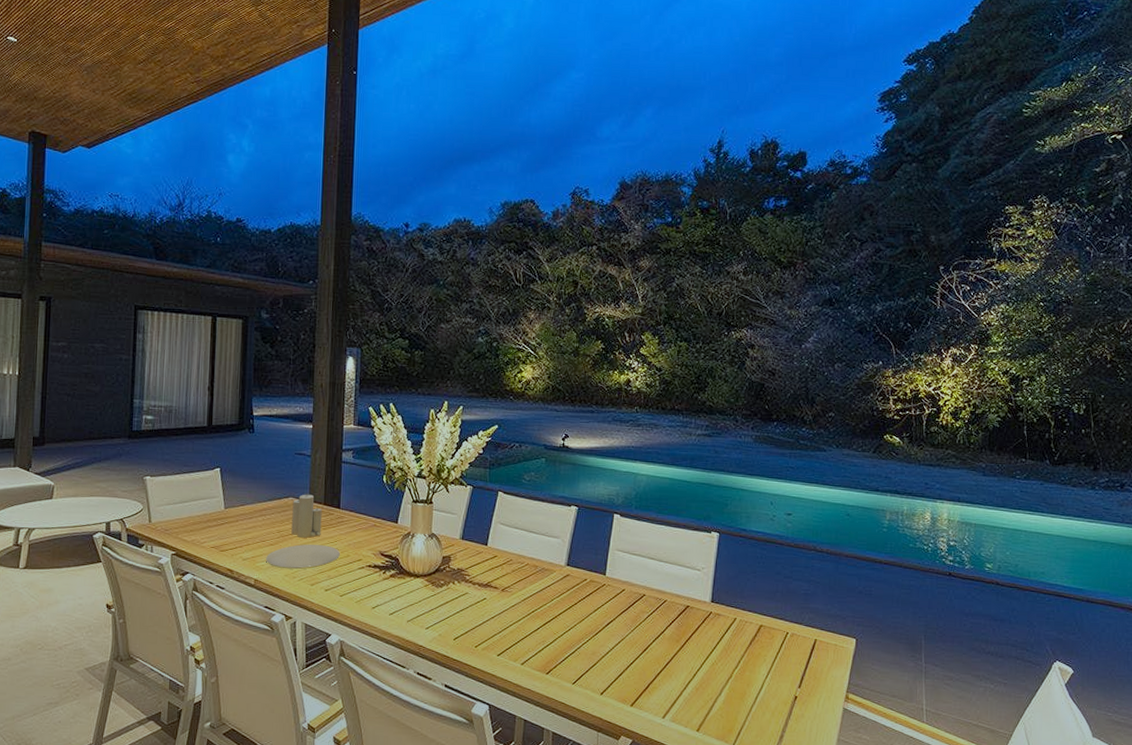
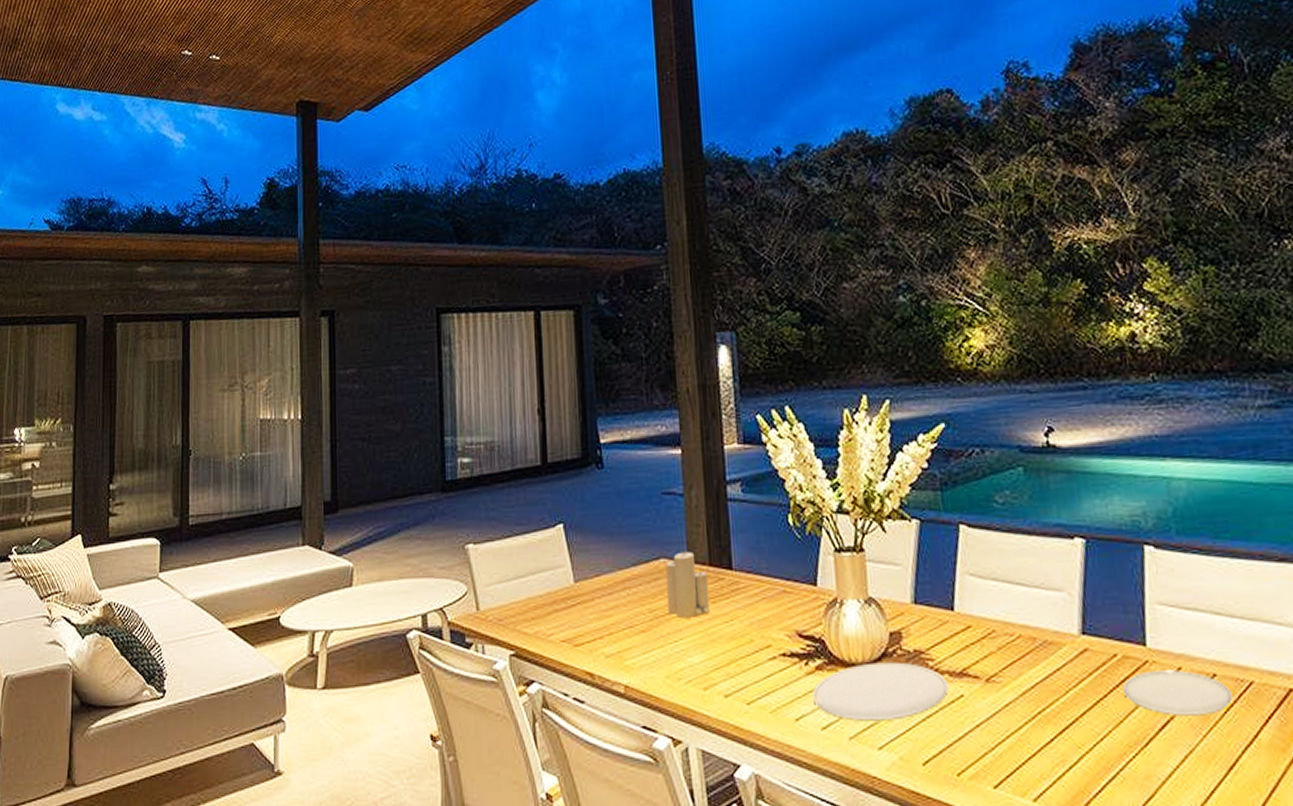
plate: present [266,544,341,570] -> none [637,626,741,668]
plate: none [385,574,477,613] -> present [812,662,949,723]
plate: none [587,590,653,620] -> present [1122,670,1233,718]

